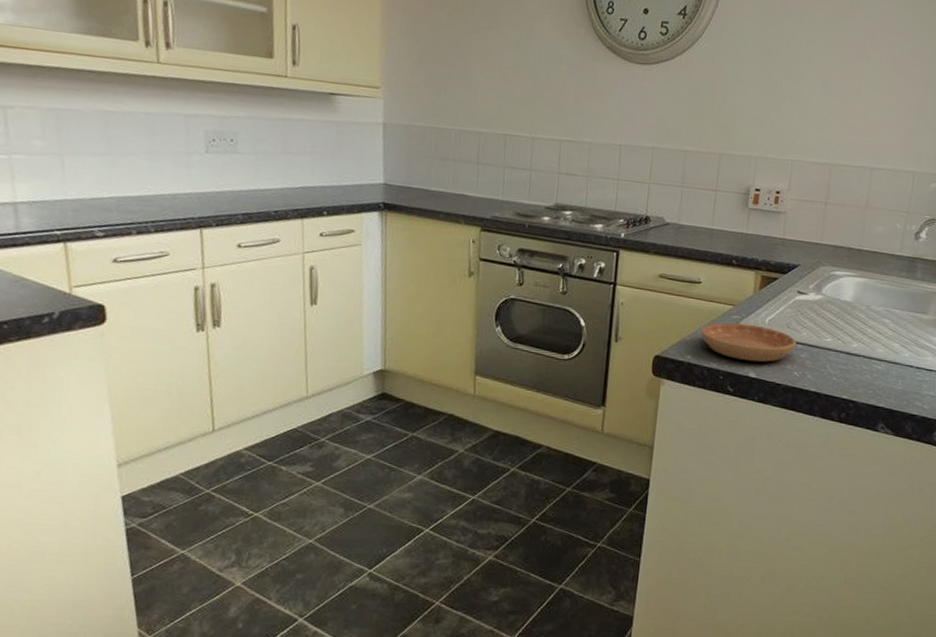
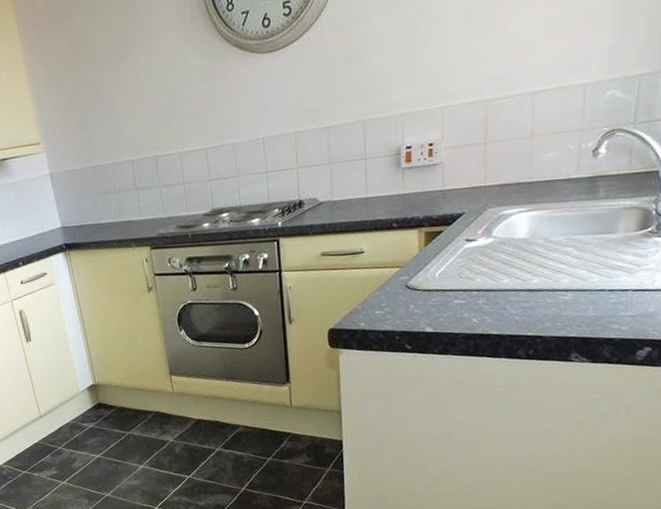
saucer: present [700,322,796,362] -> none [370,281,471,318]

